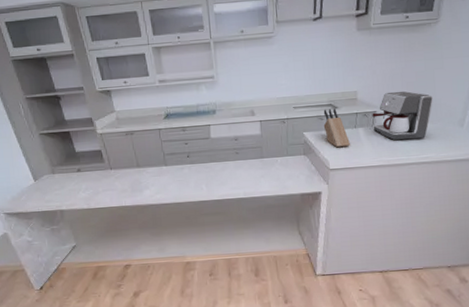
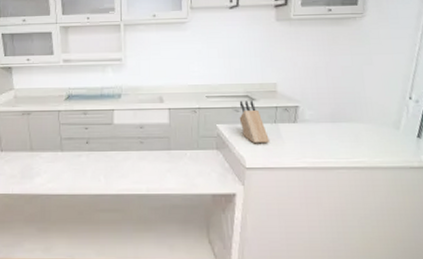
coffee maker: present [372,91,433,140] -> none [294,86,363,140]

